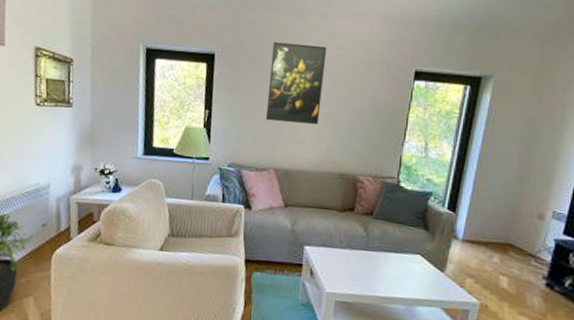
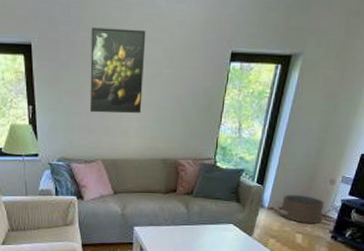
pouf: none [468,227,535,265] -> present [272,195,325,224]

